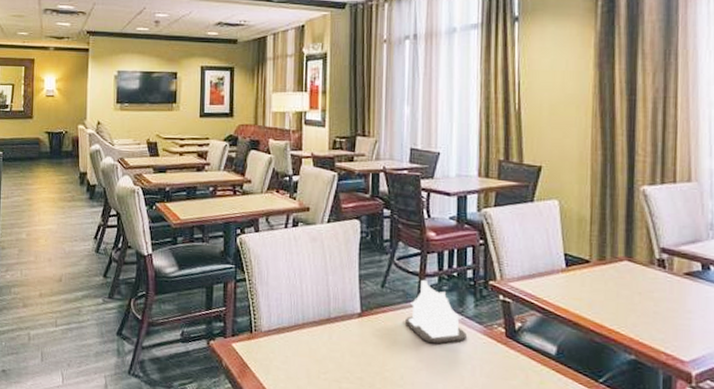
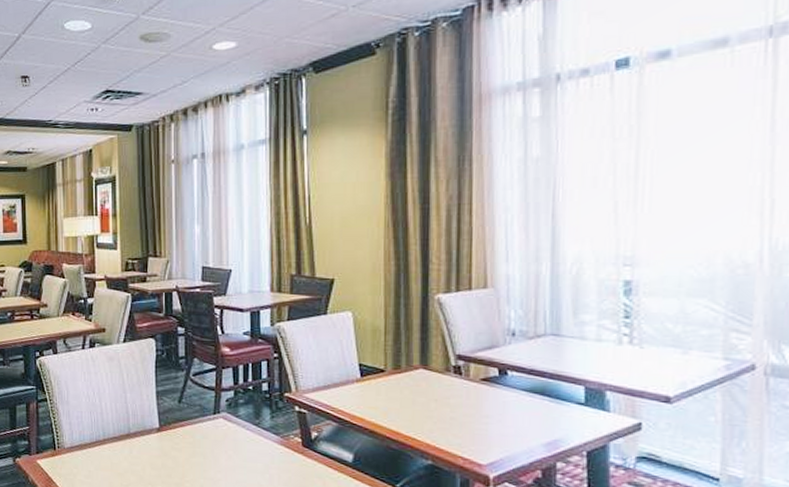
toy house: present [405,279,466,344] -> none [203,393,264,455]

